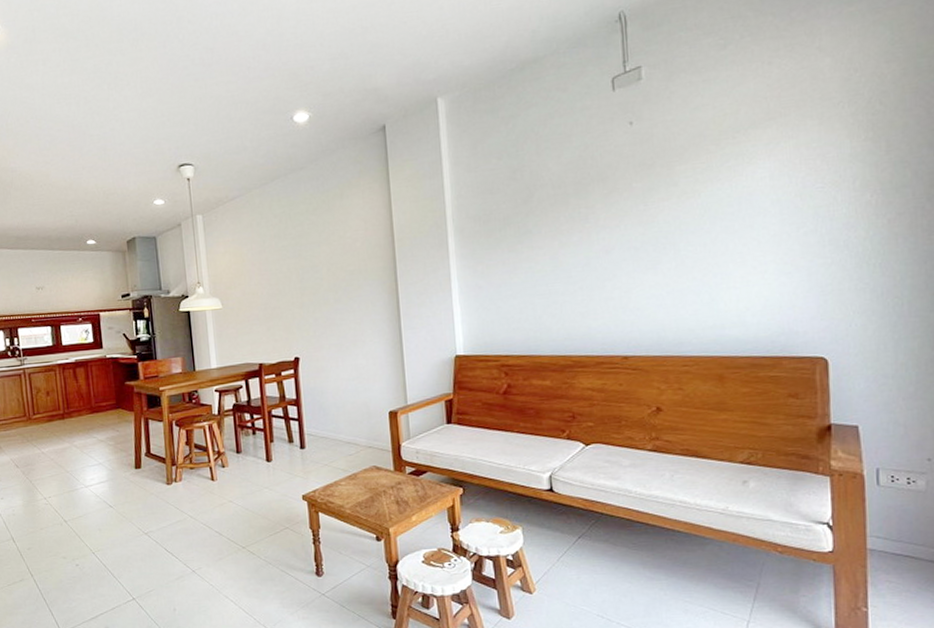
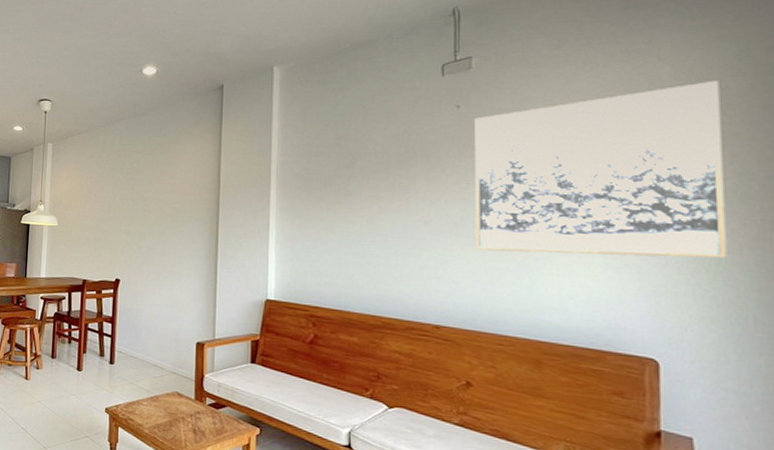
wall art: none [648,67,885,275] -> present [475,80,727,259]

